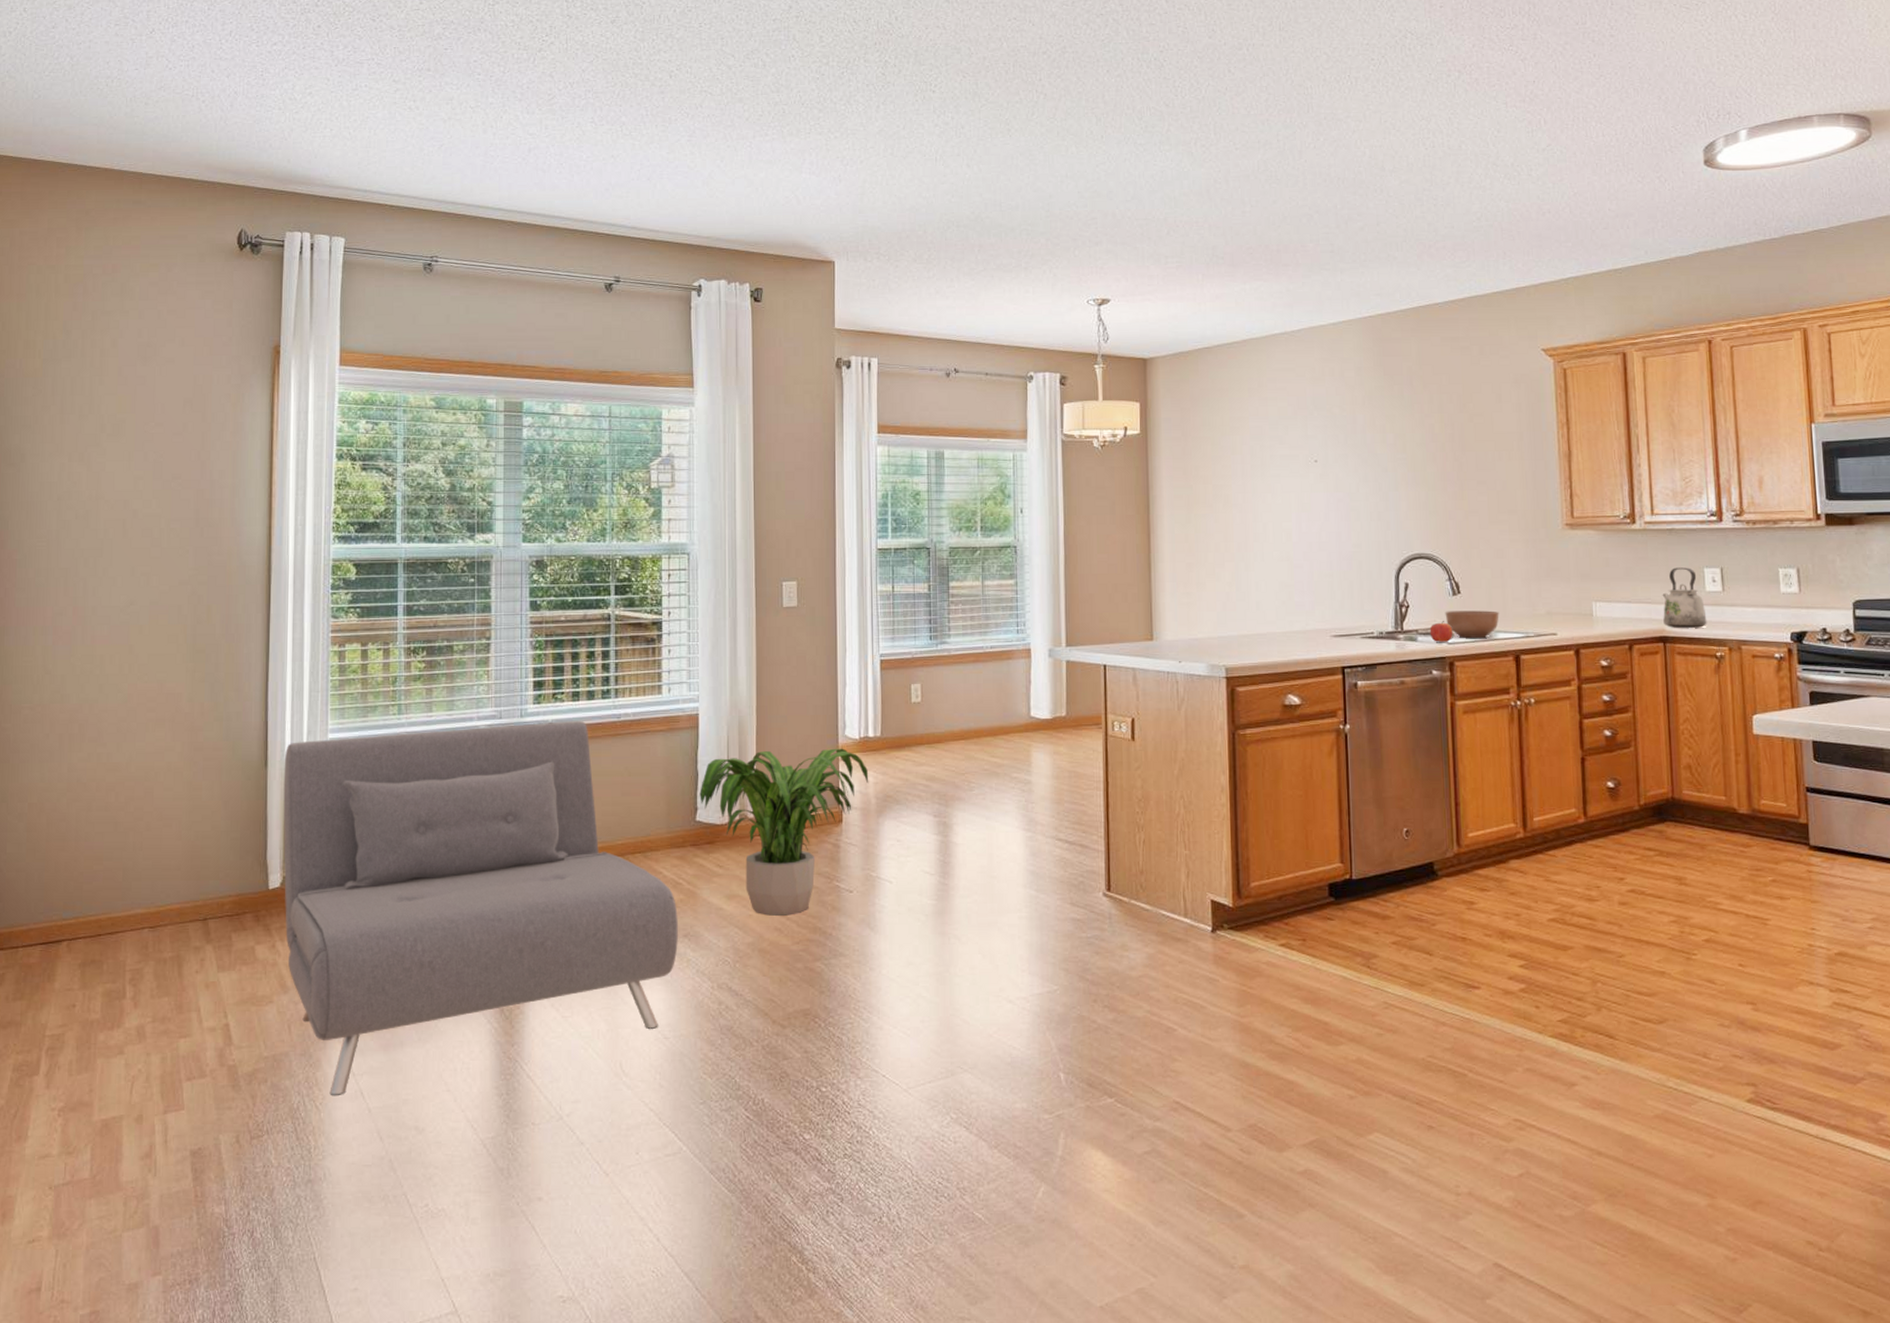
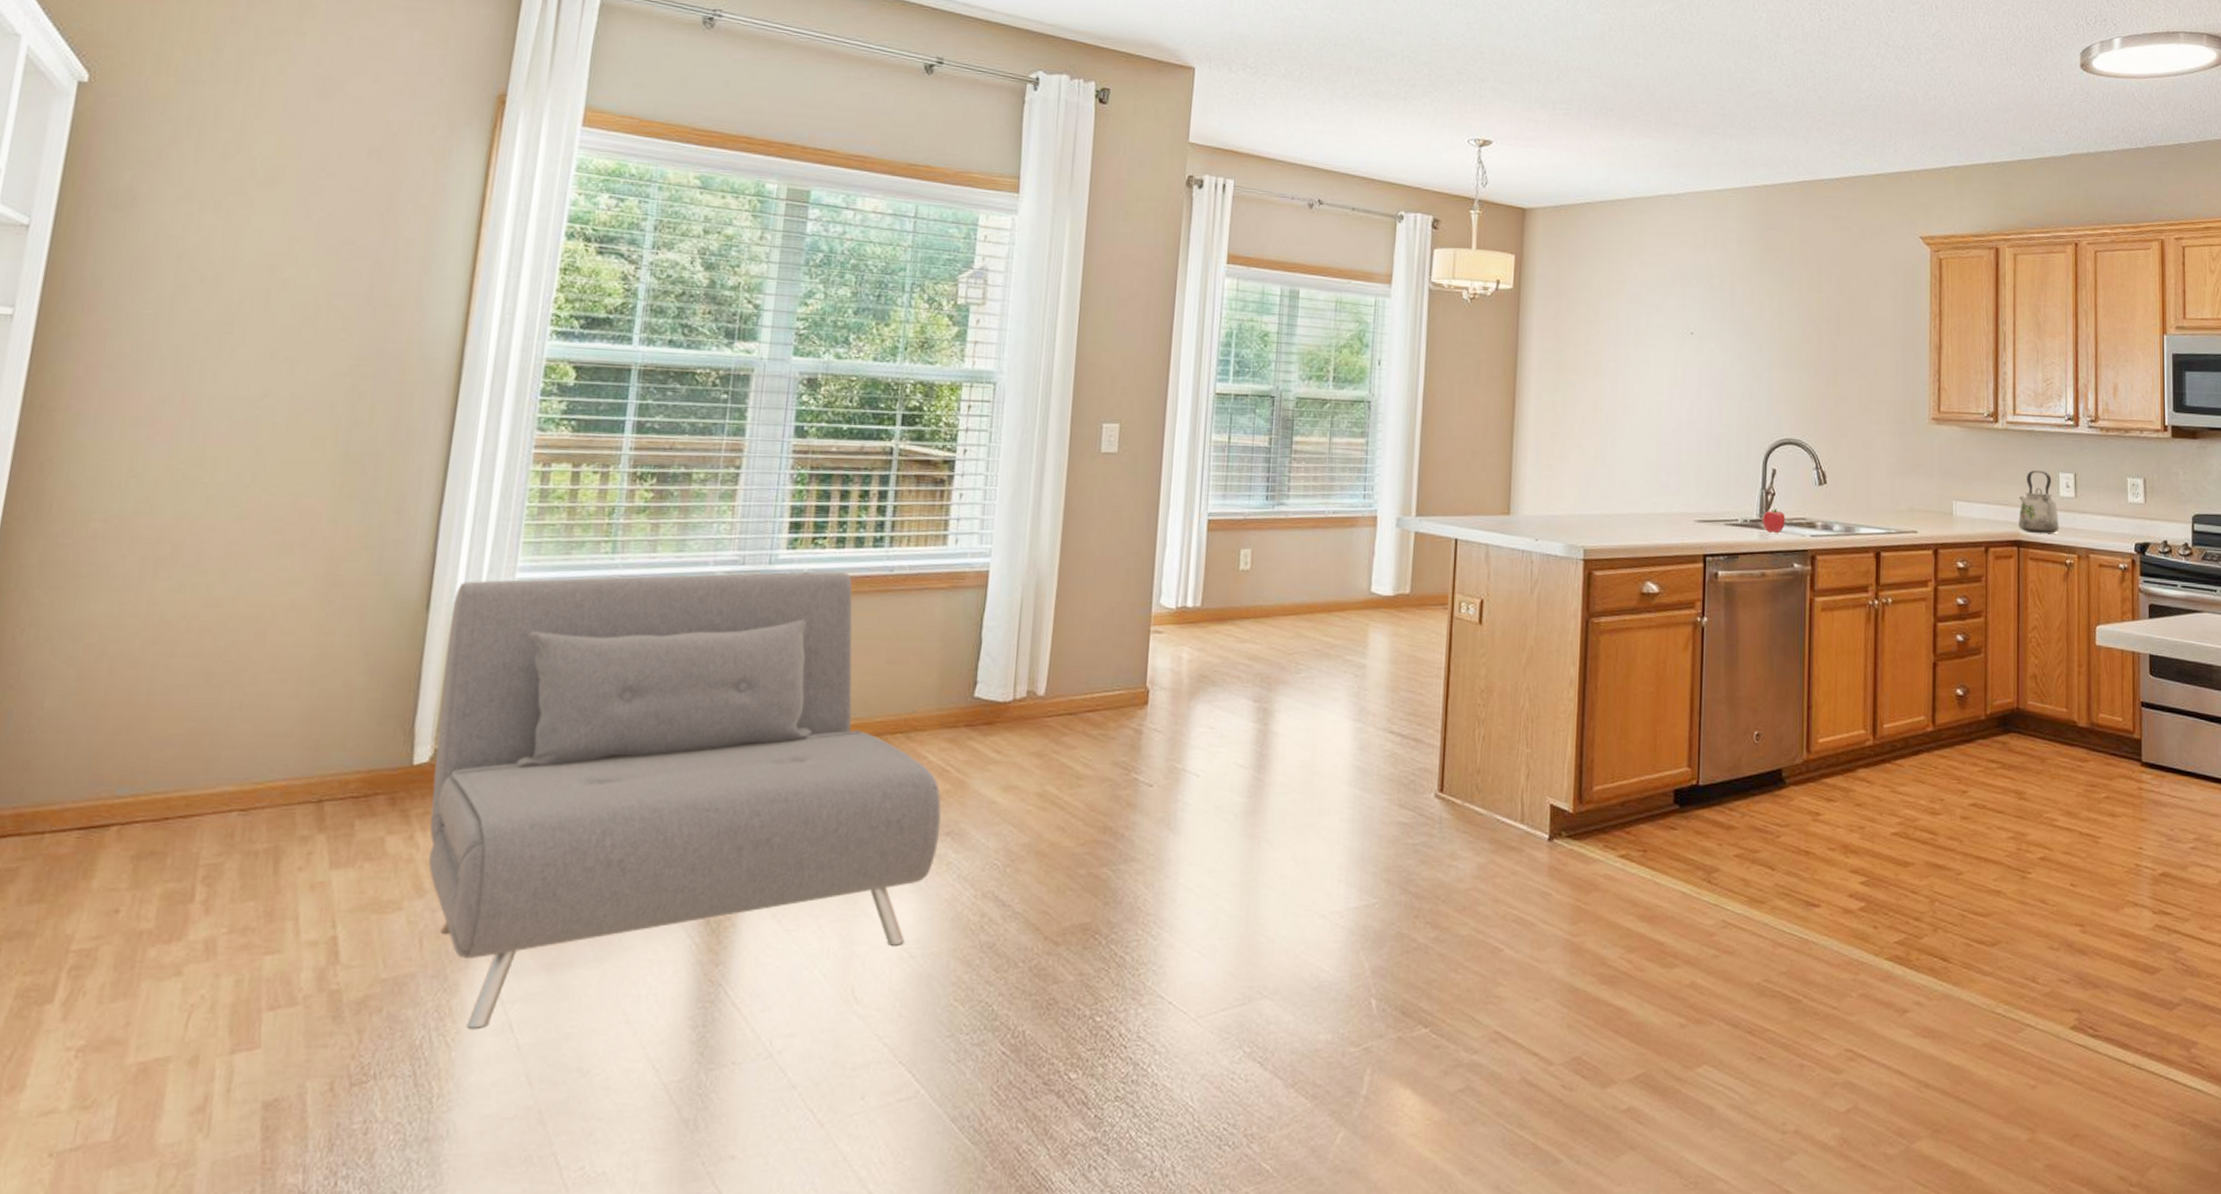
potted plant: present [699,748,869,916] -> none [981,618,1183,812]
fruit: none [1397,620,1421,644] -> present [1762,509,1785,534]
fruit: present [1429,621,1453,643] -> none [1794,511,1817,535]
bowl: present [1445,610,1499,638] -> none [1810,501,1863,532]

